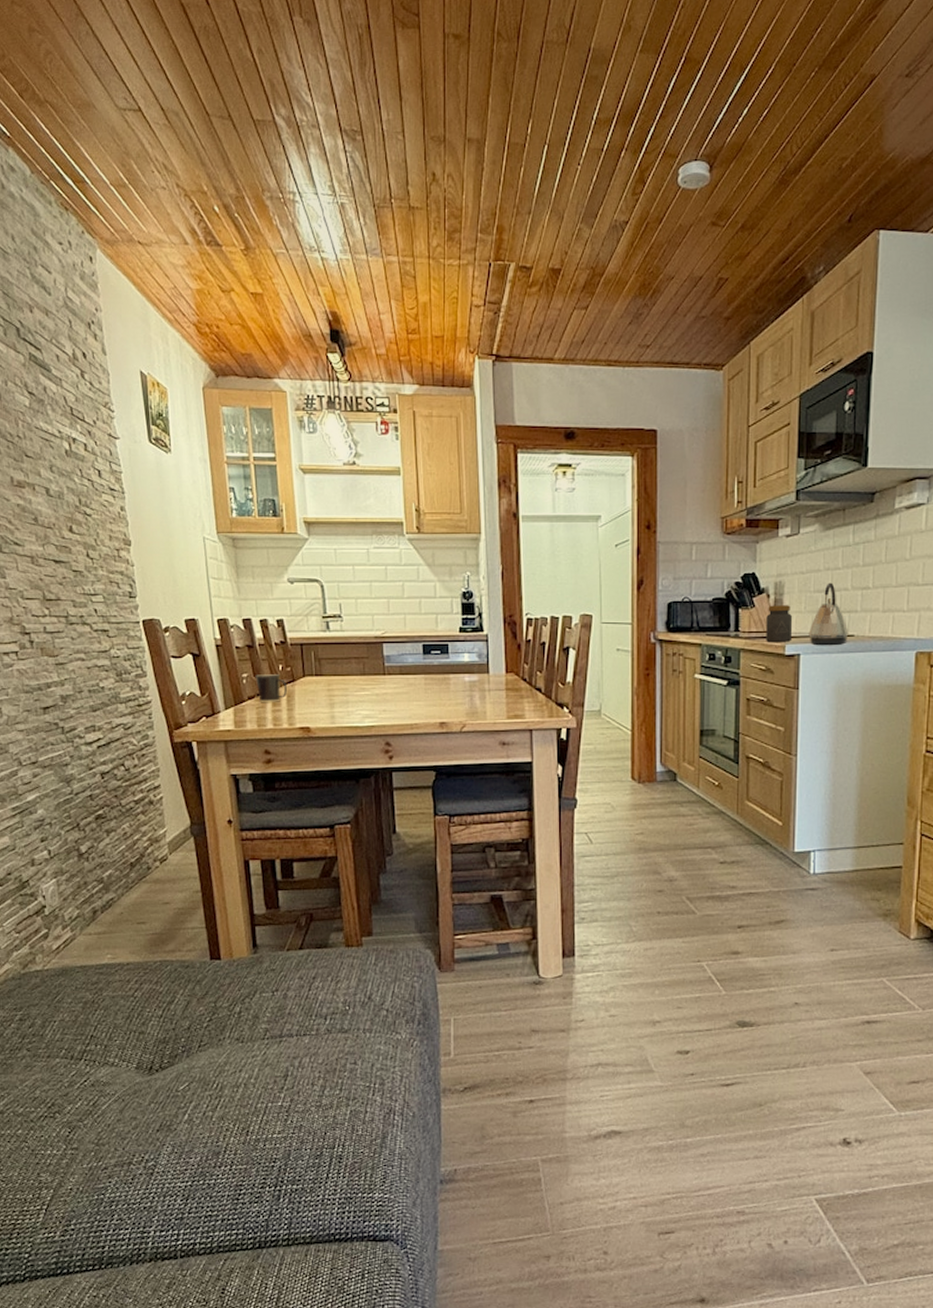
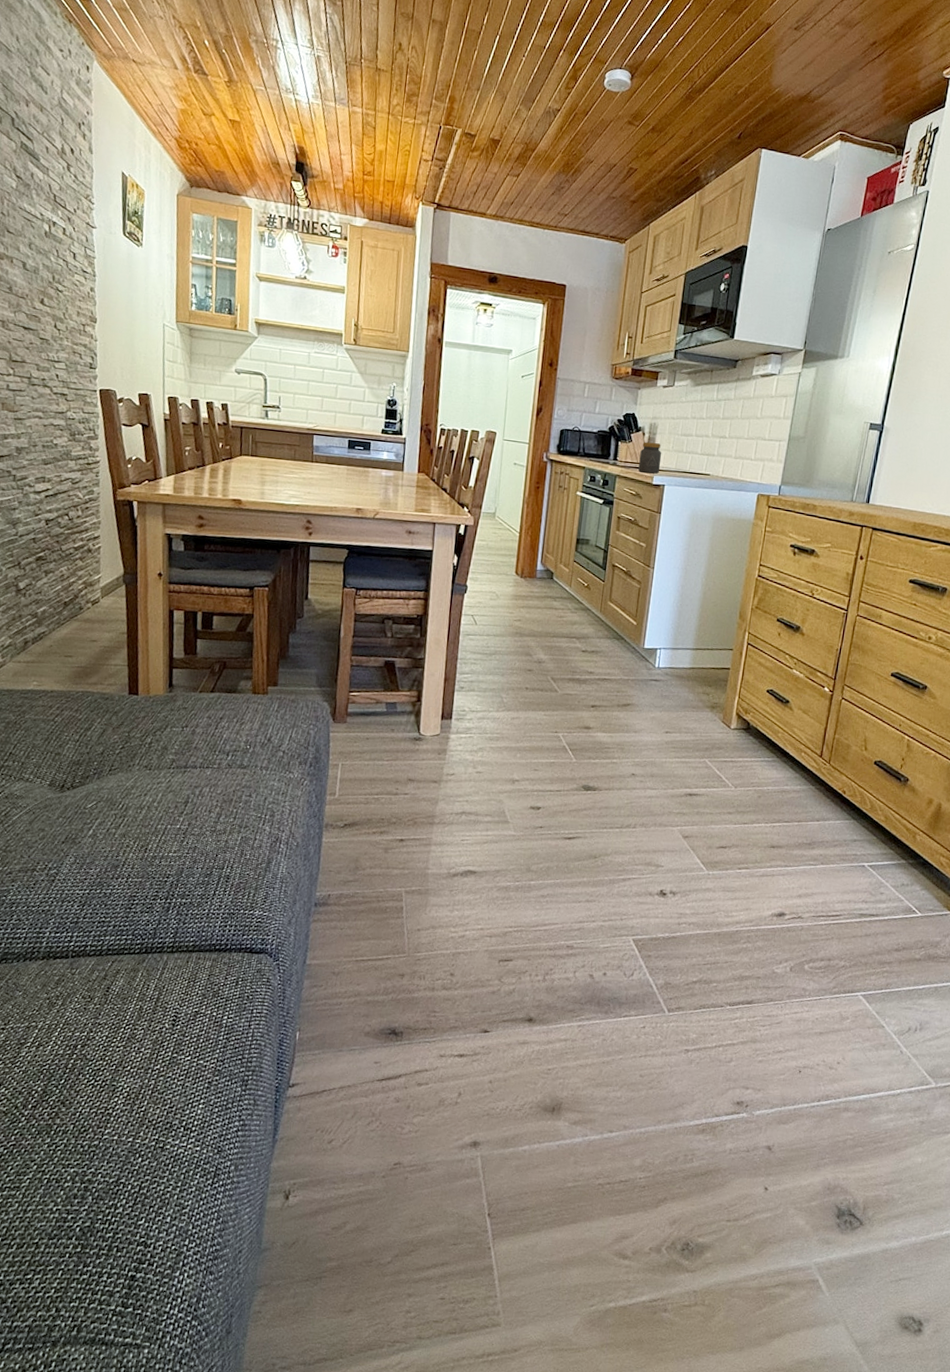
mug: present [255,674,288,703] -> none [197,449,225,476]
kettle: present [809,582,849,646] -> none [673,429,706,482]

